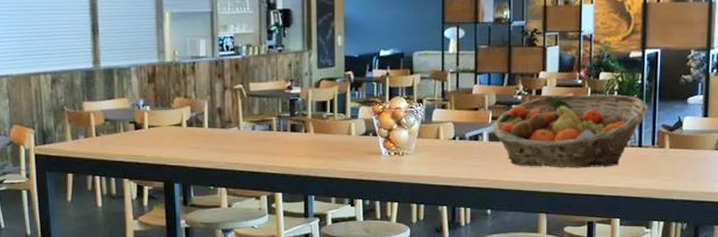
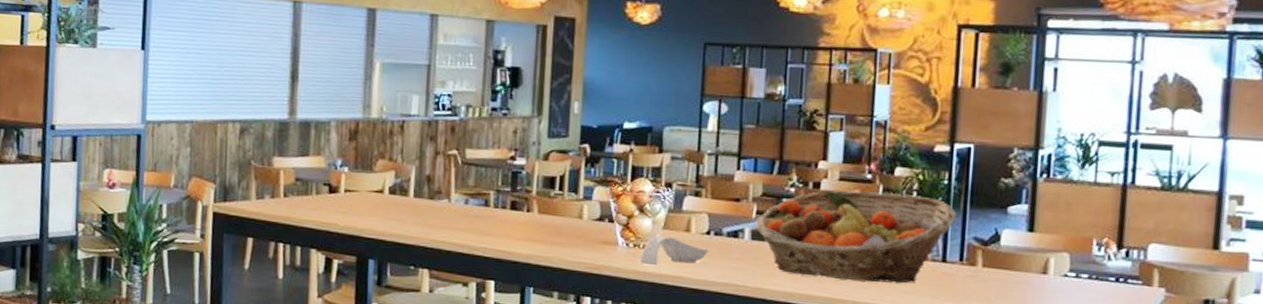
spoon rest: none [400,144,455,168] -> present [640,236,709,265]

